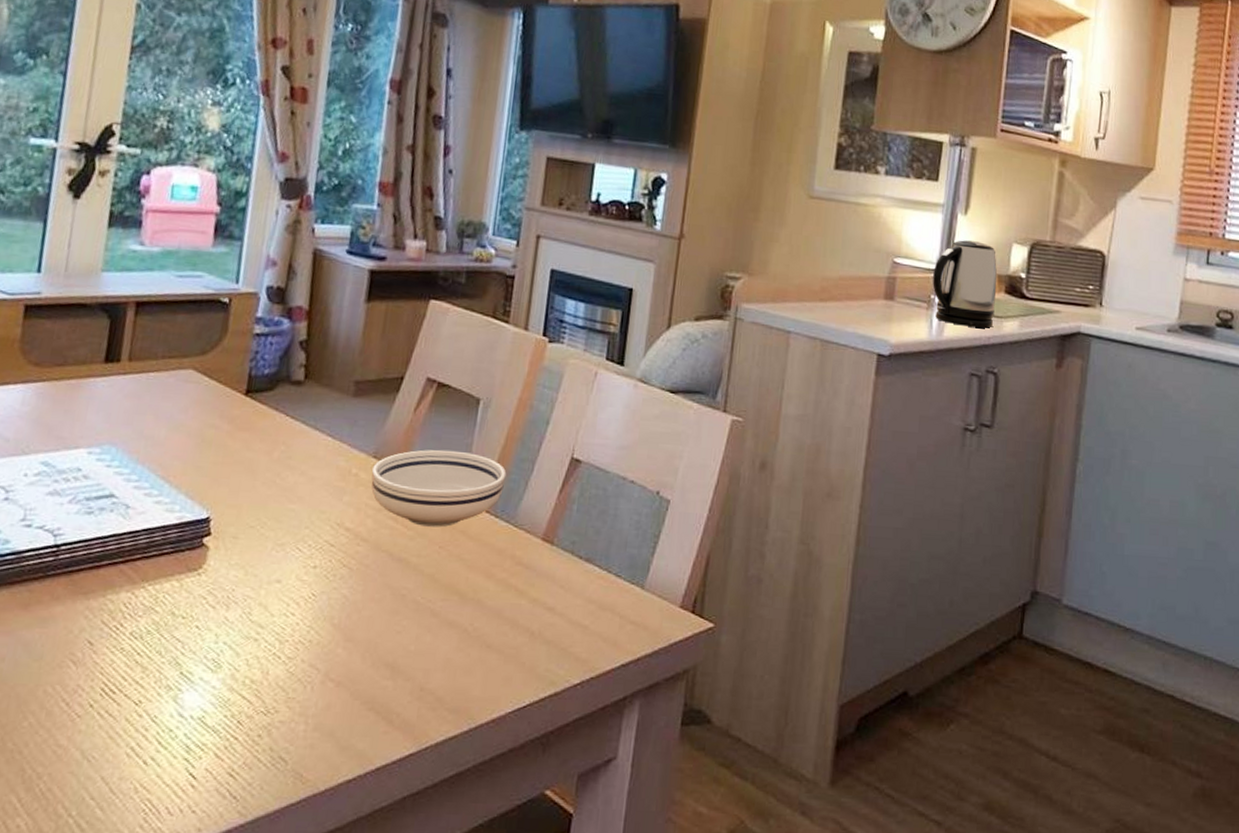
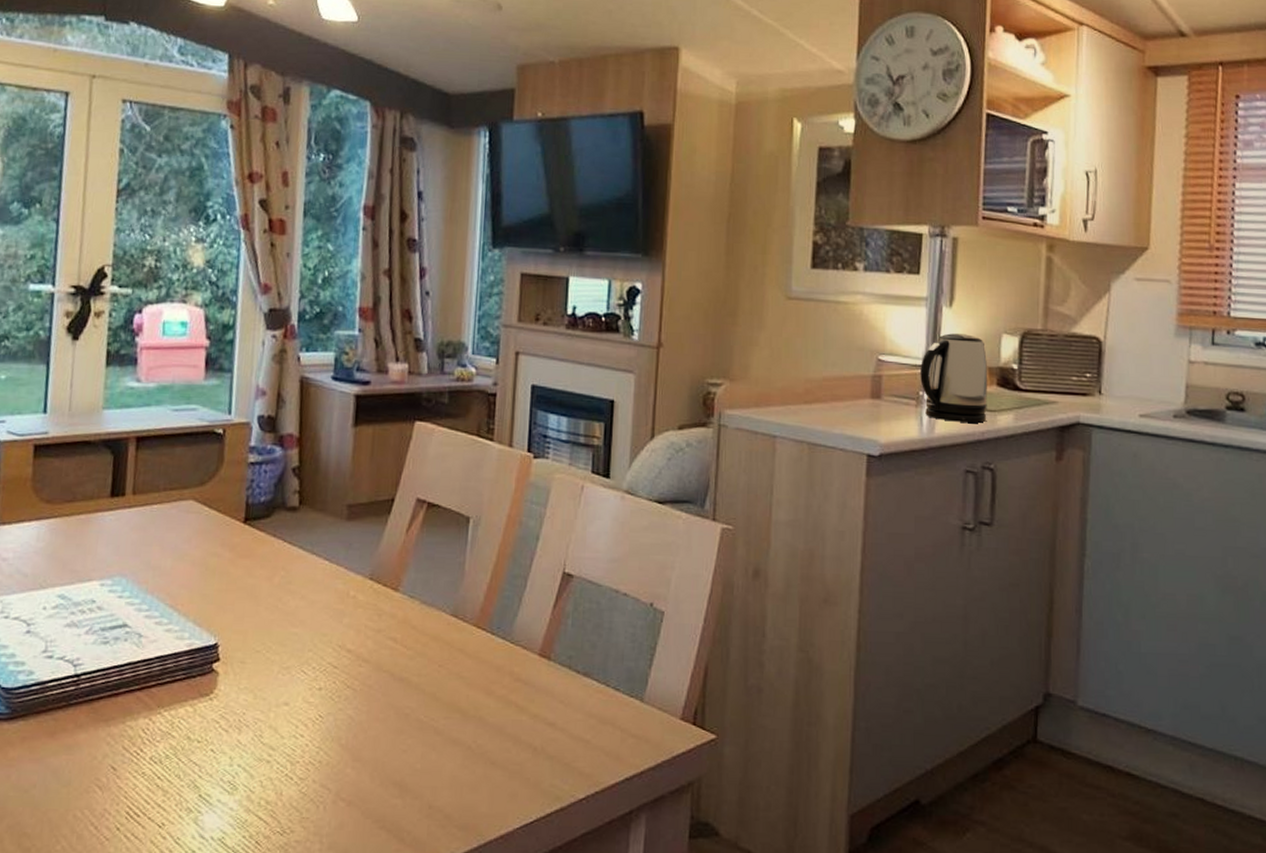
bowl: present [371,449,507,528] -> none [368,569,500,646]

